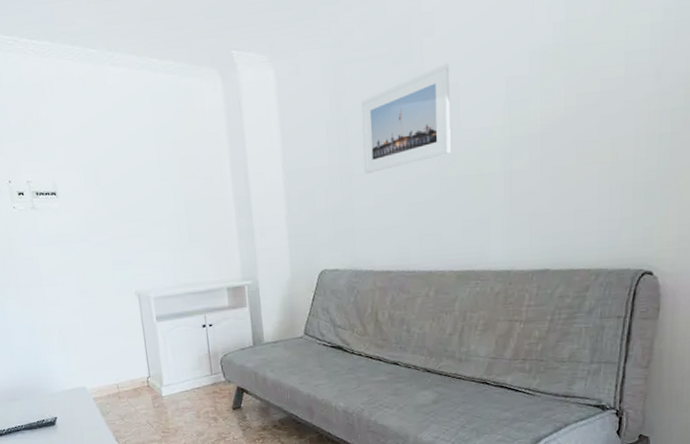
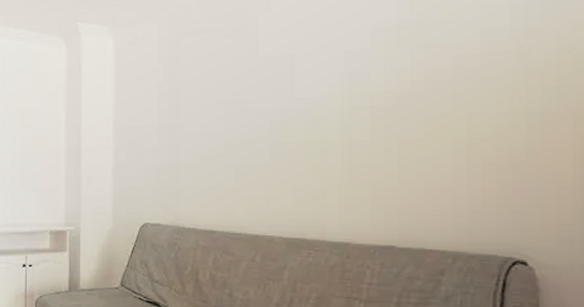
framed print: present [360,64,451,175] -> none [193,37,285,135]

